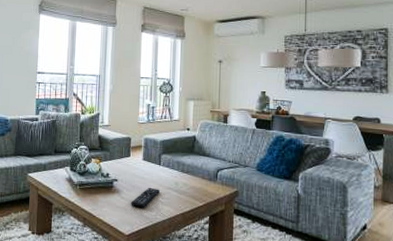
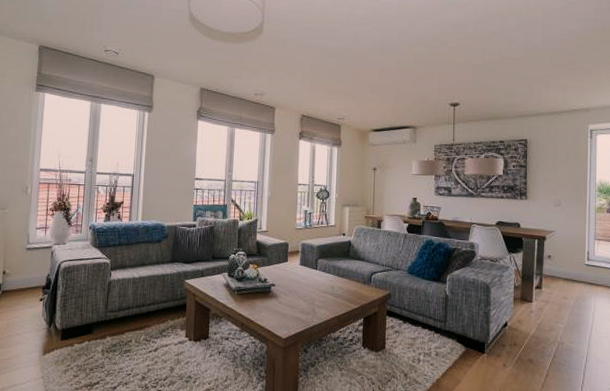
remote control: present [131,187,160,208] -> none [288,291,316,312]

